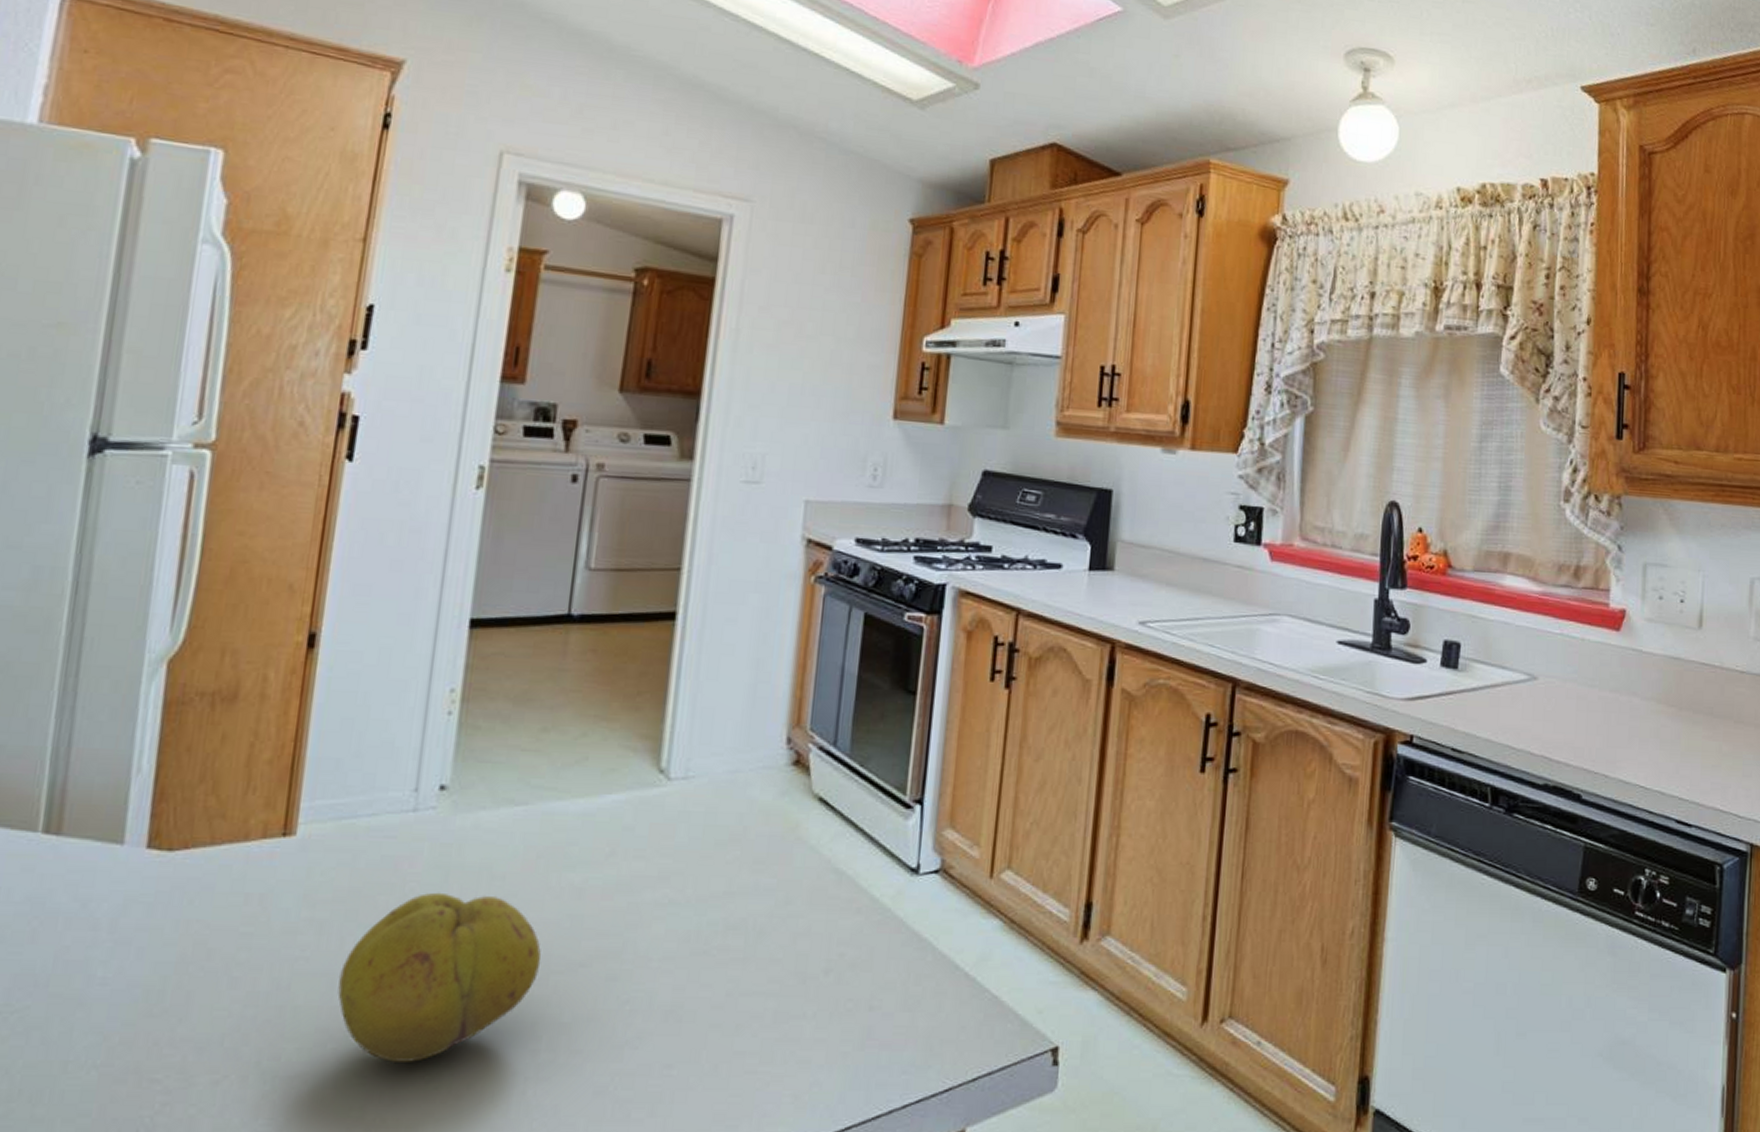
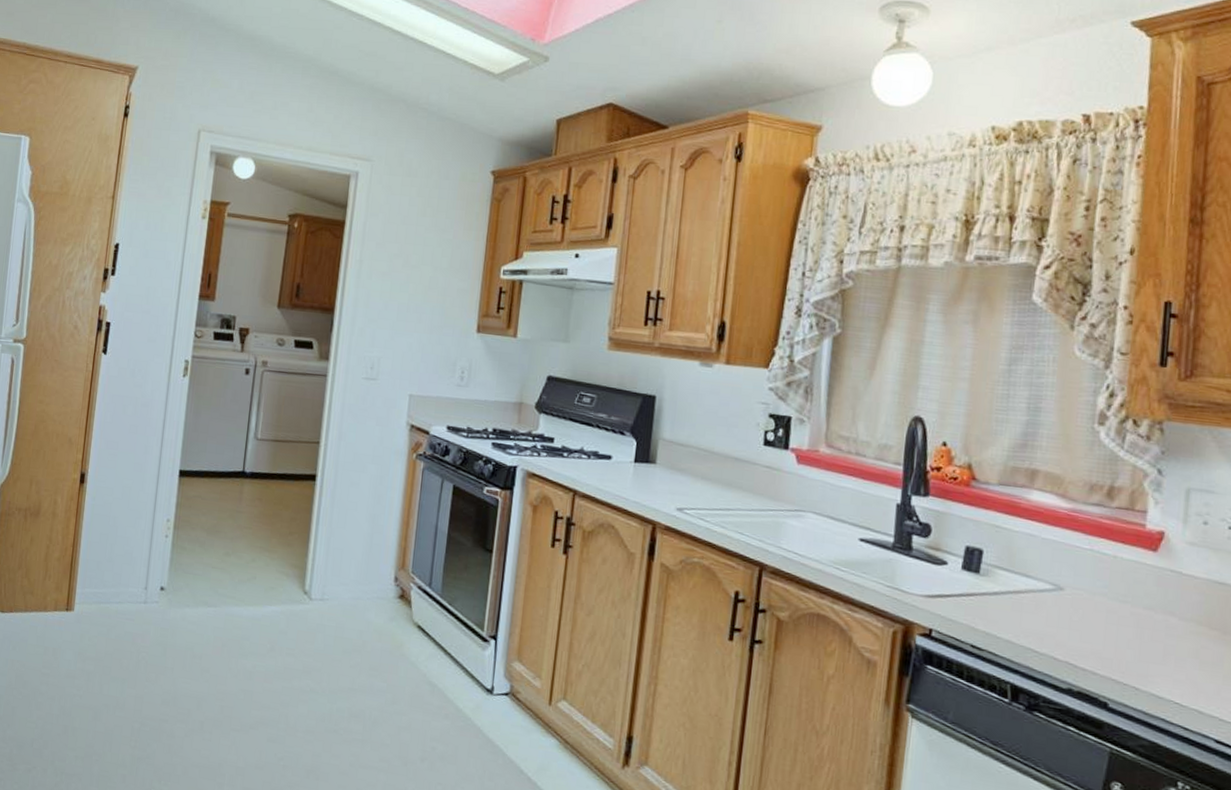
fruit: present [337,892,542,1064] -> none [99,661,225,778]

